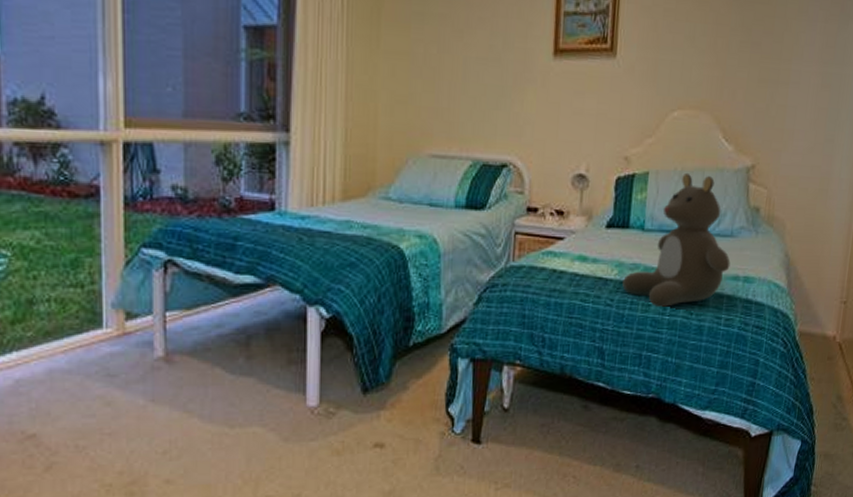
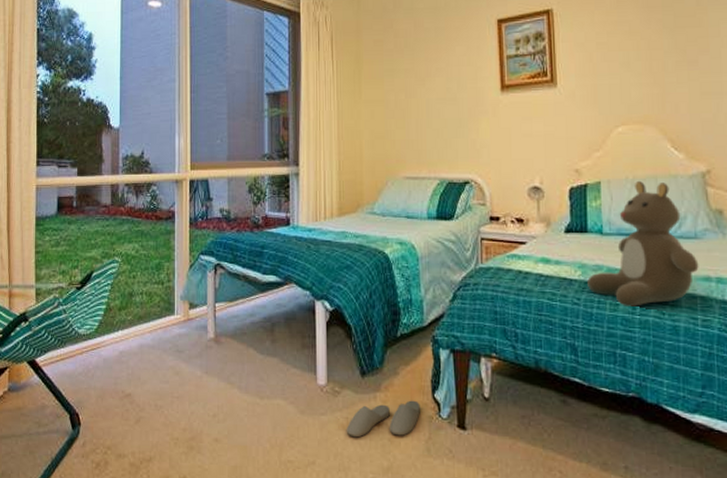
slippers: none [341,416,431,463] -> present [346,400,420,438]

